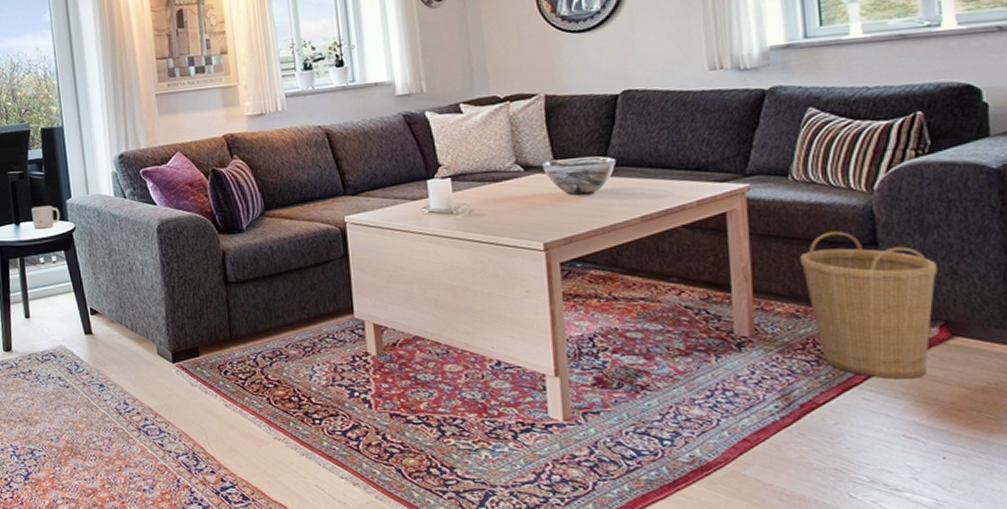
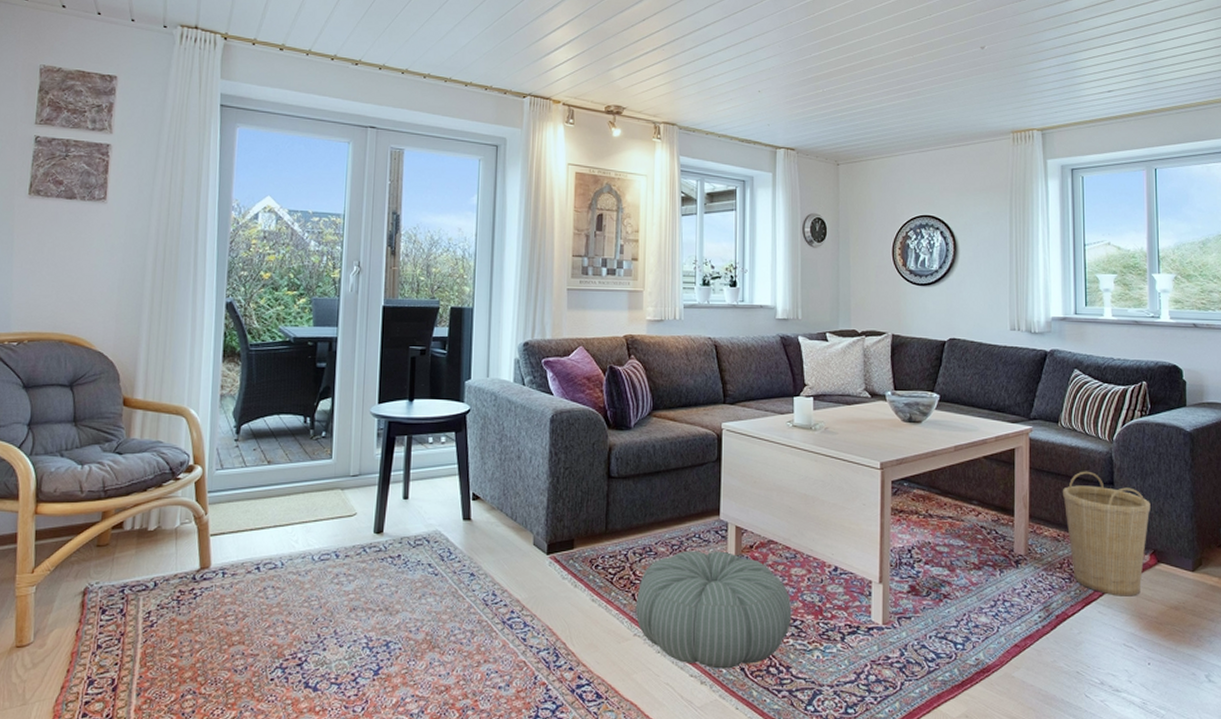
mug: present [31,205,61,230] -> none [427,384,457,409]
pouf: none [271,350,451,471] -> present [635,550,792,669]

